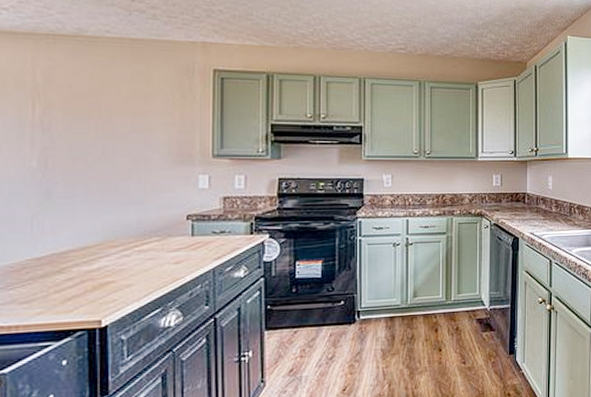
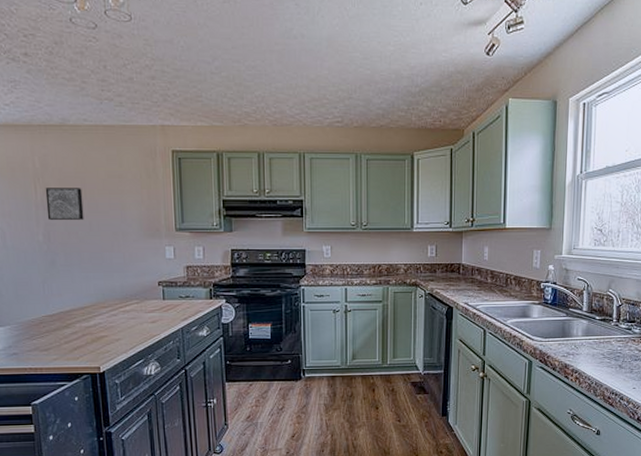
wall art: none [46,105,97,143] -> present [45,188,84,220]

